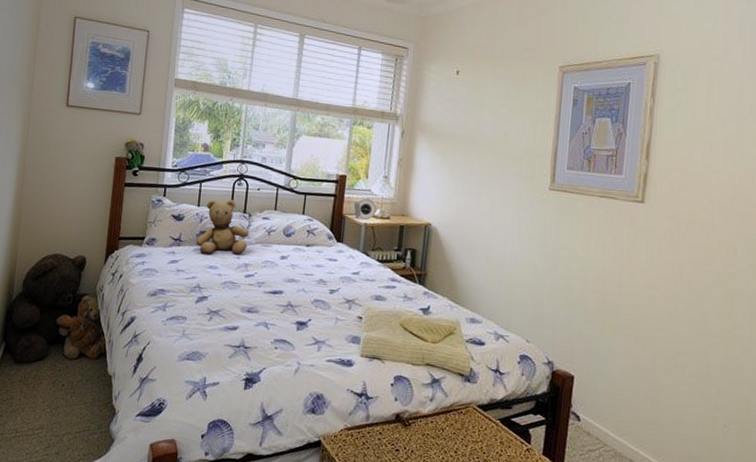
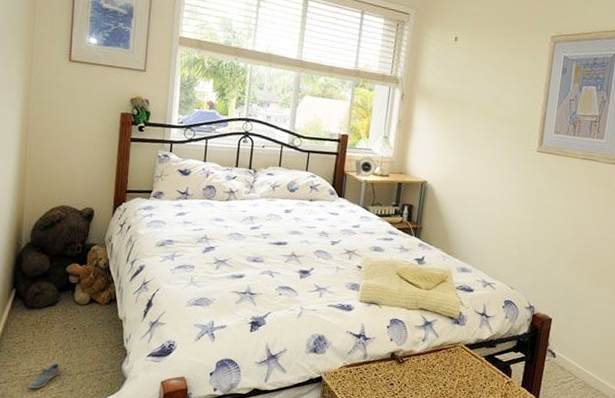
shoe: none [14,422,47,450] -> present [28,362,61,388]
teddy bear: present [196,199,249,255] -> none [203,155,254,209]

